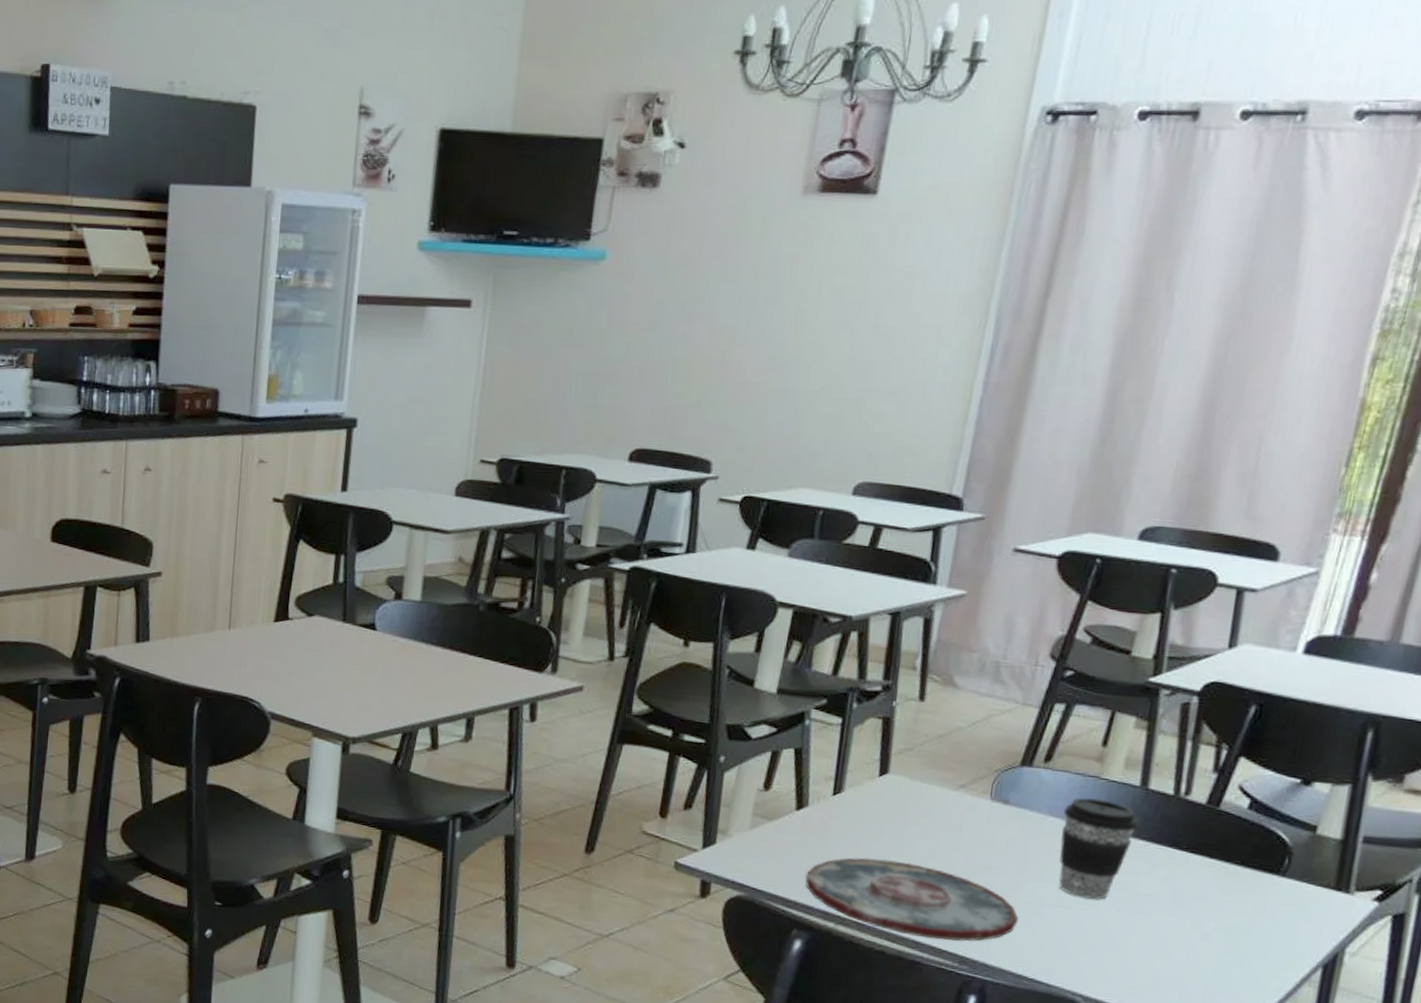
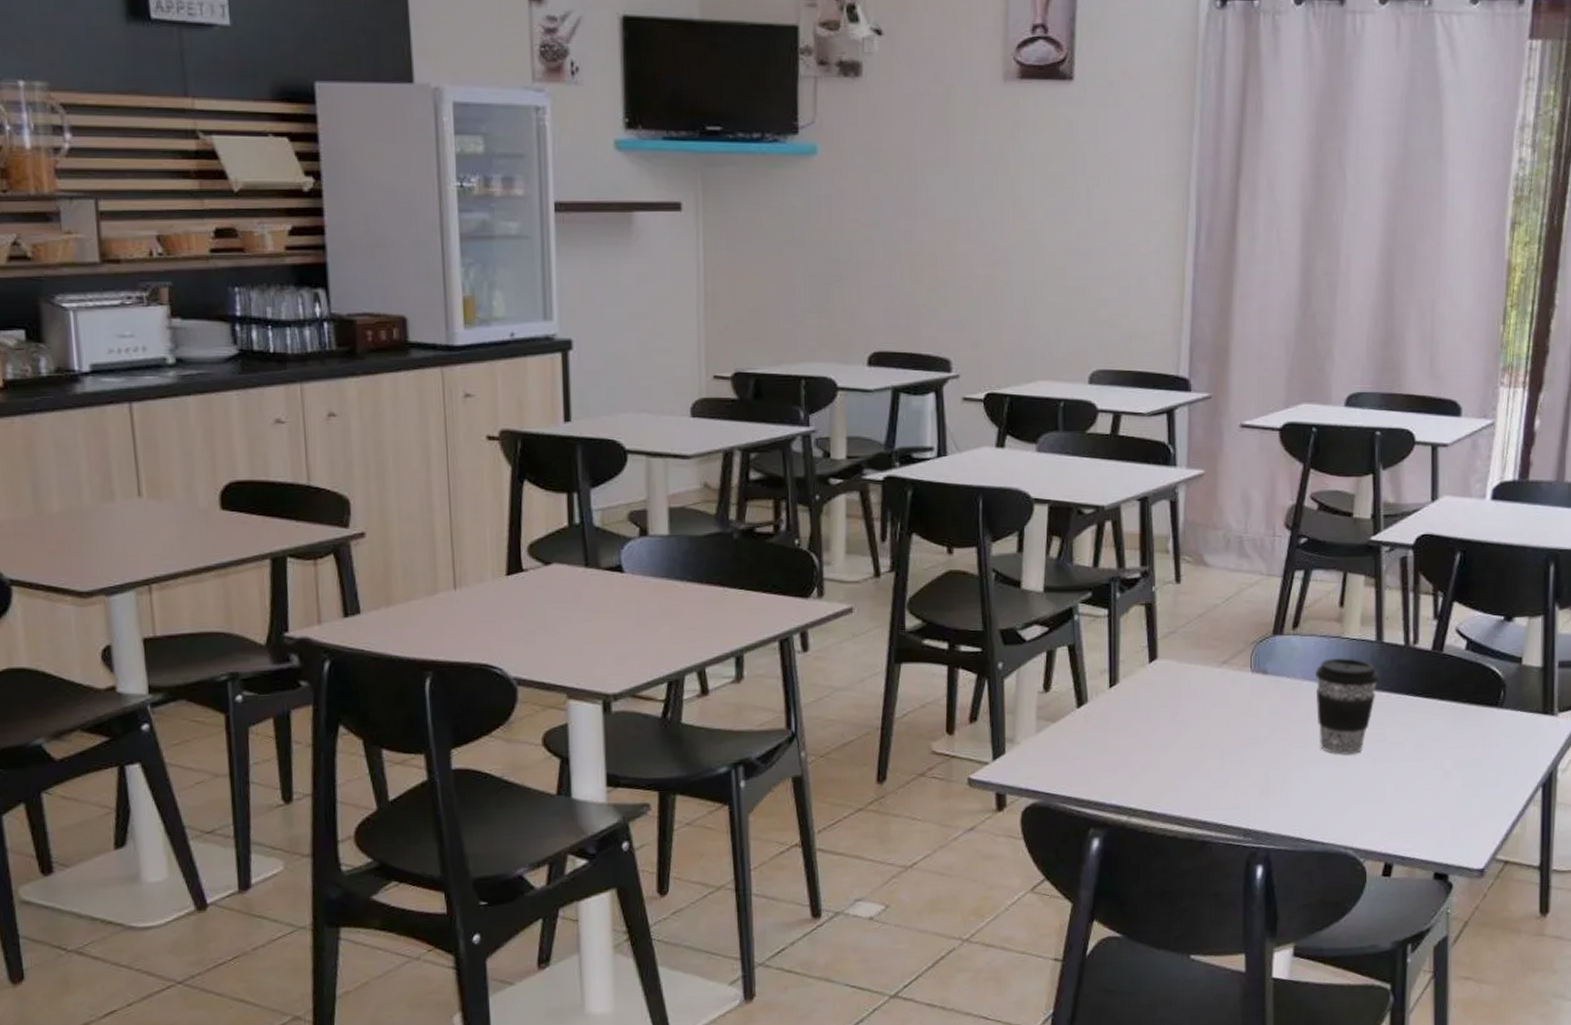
plate: present [805,857,1019,942] -> none [1094,744,1290,817]

